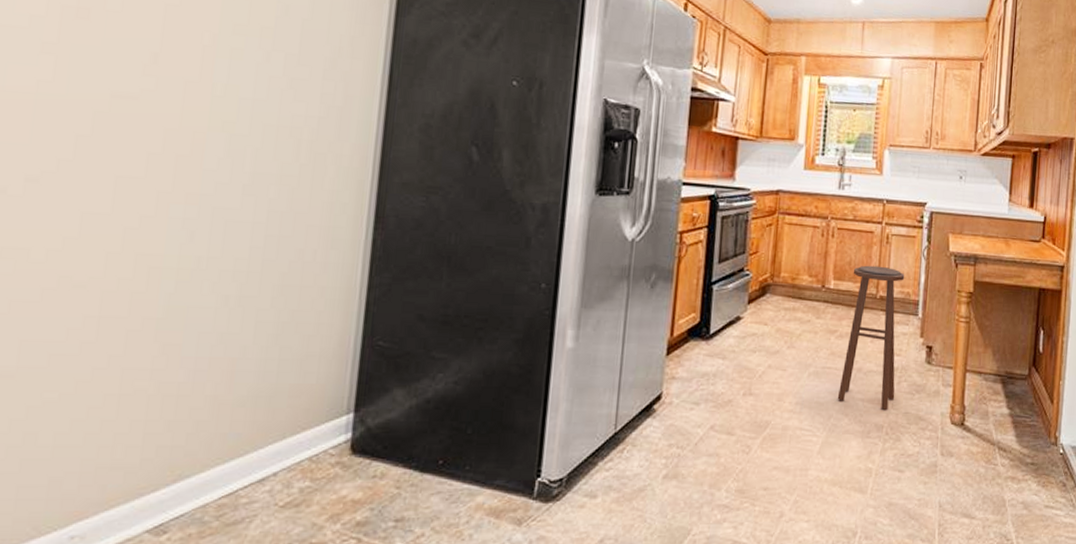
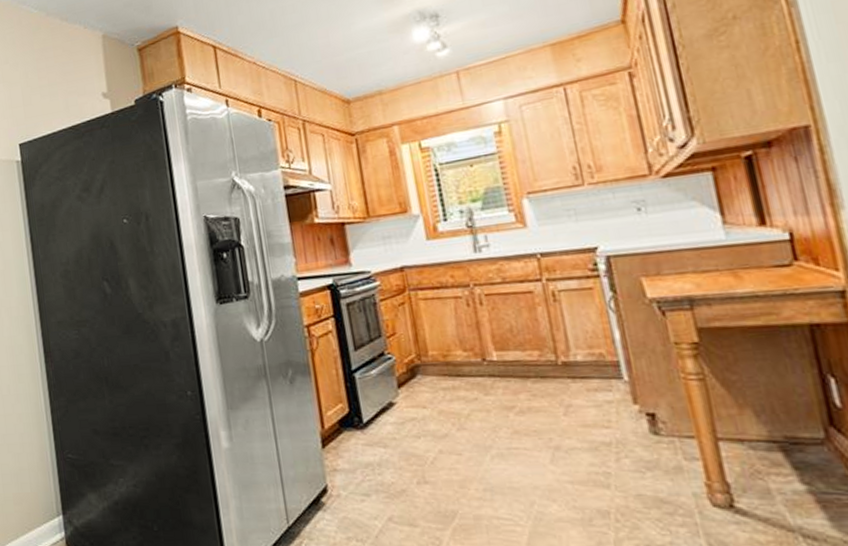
stool: present [837,265,905,410] -> none [517,328,617,493]

